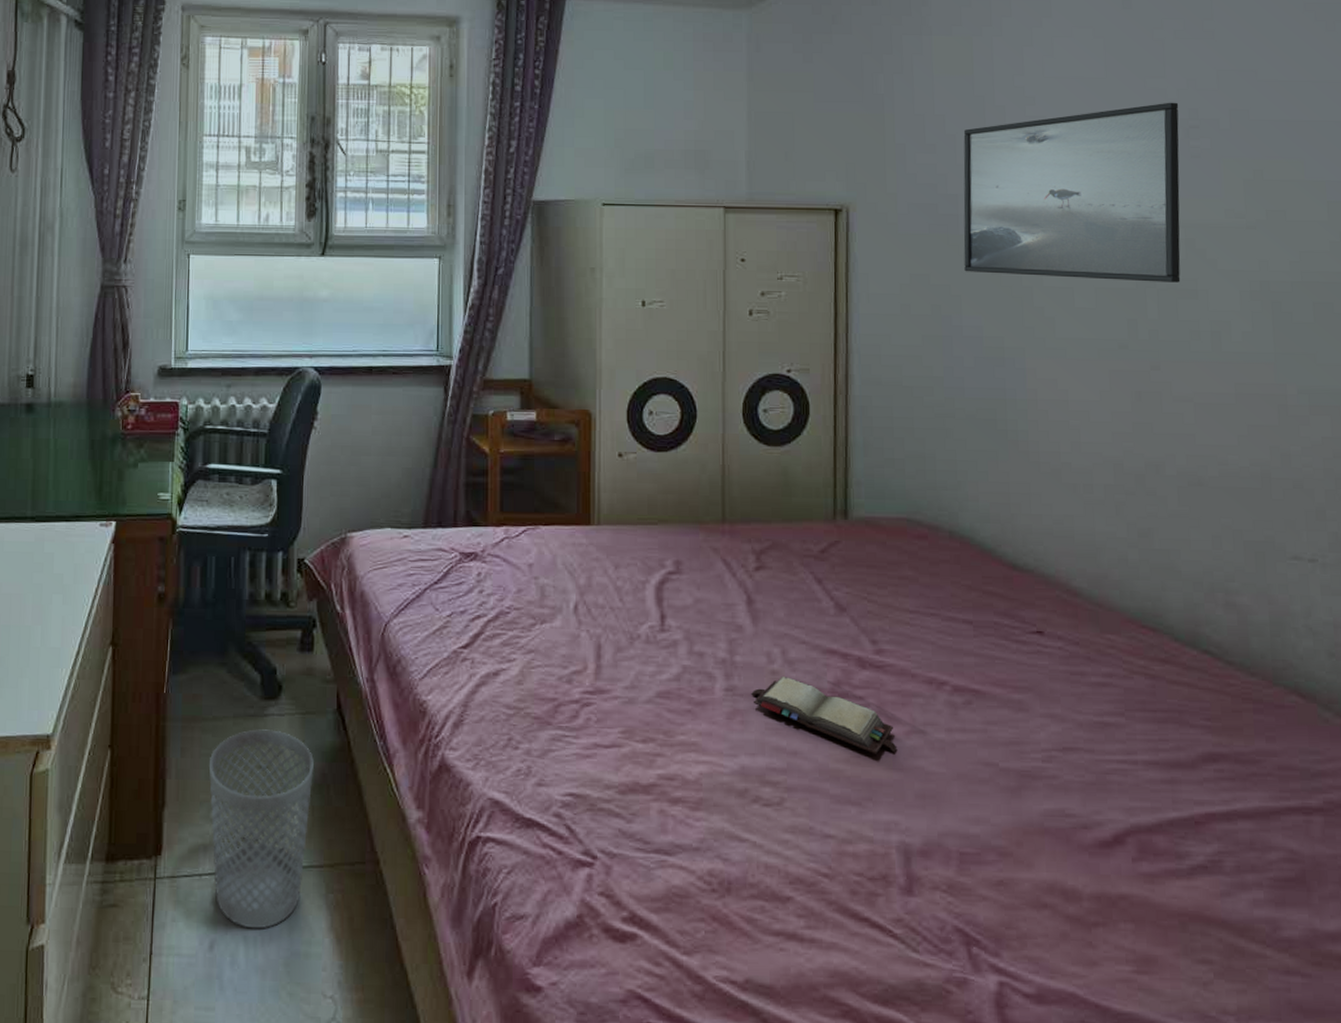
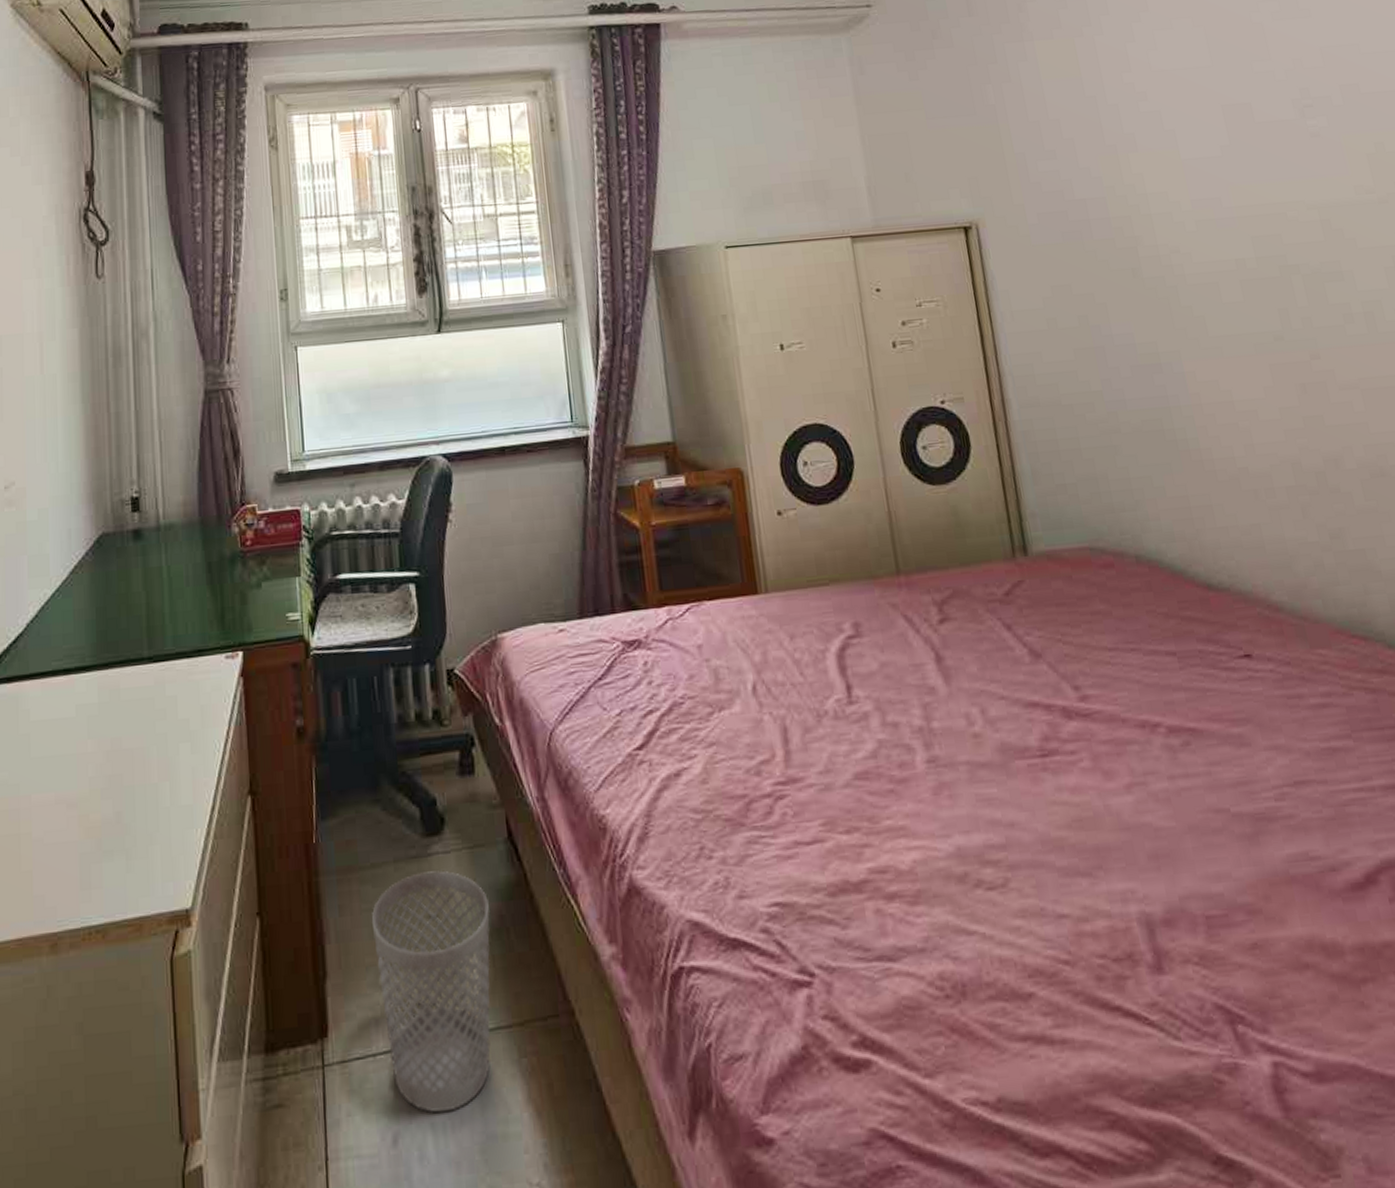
hardback book: present [751,677,898,754] -> none [955,738,1120,815]
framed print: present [963,102,1181,283] -> none [1080,83,1324,278]

